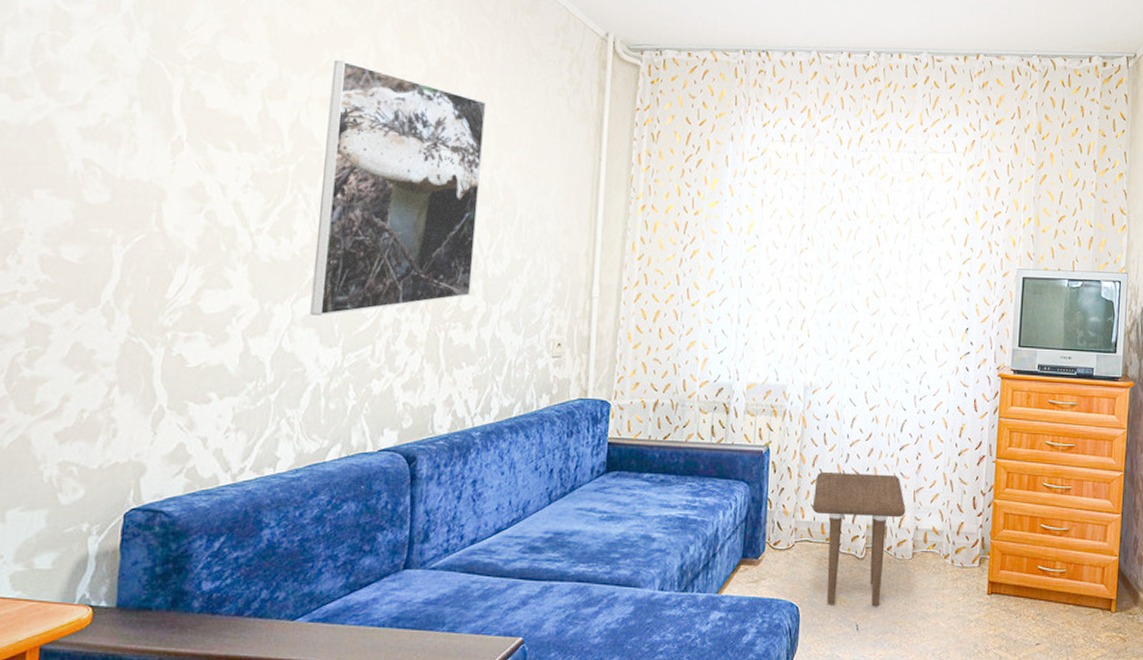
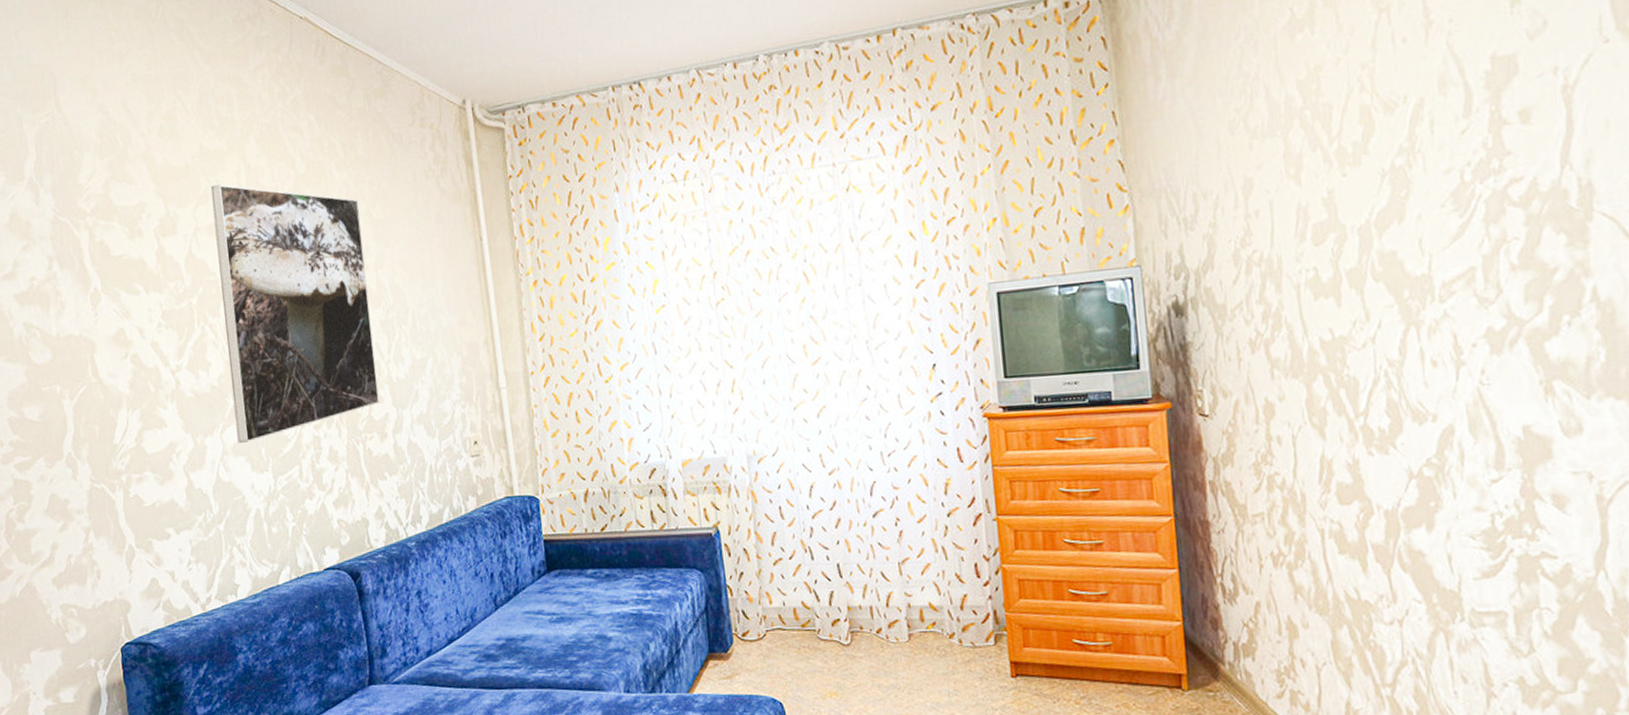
side table: present [812,471,906,608] -> none [778,546,893,701]

